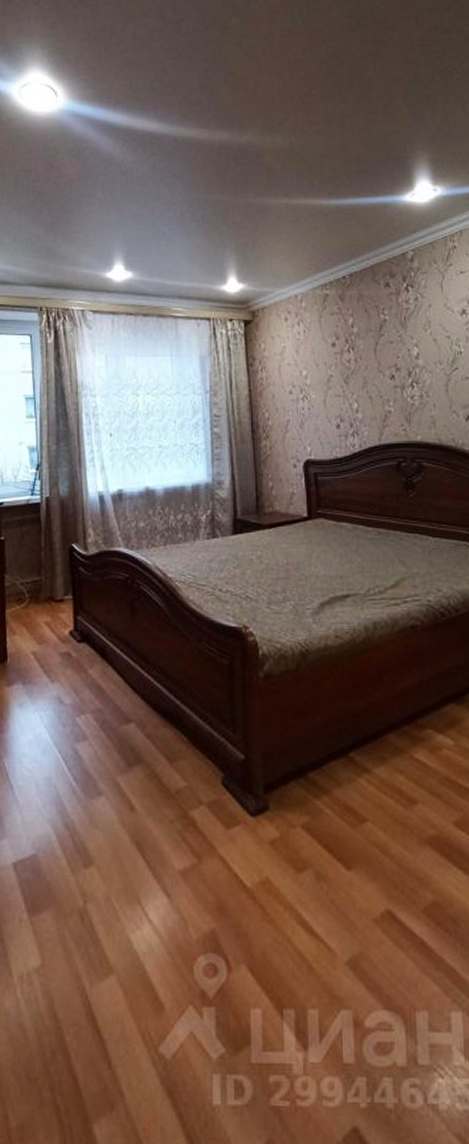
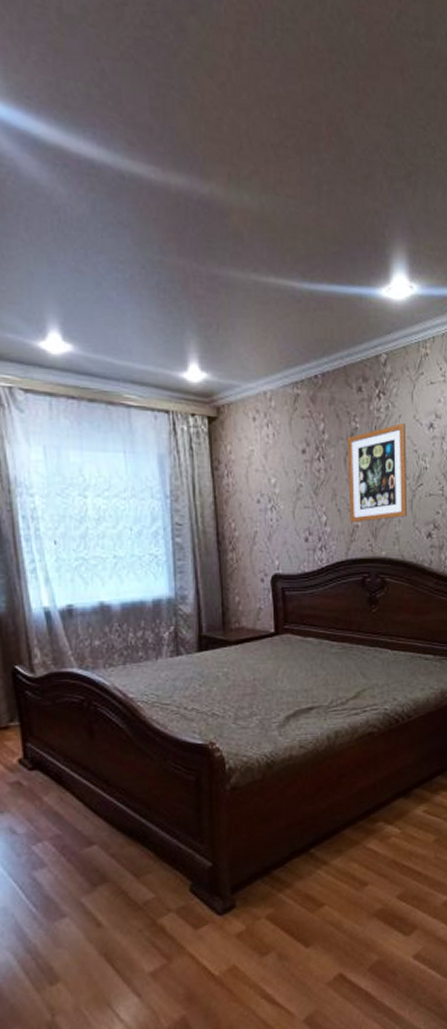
wall art: none [376,311,443,409] -> present [346,422,408,523]

